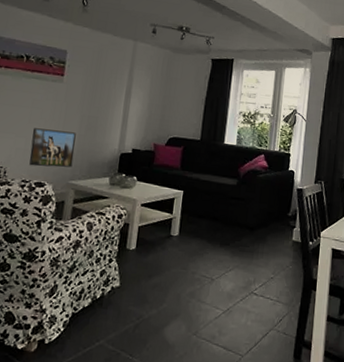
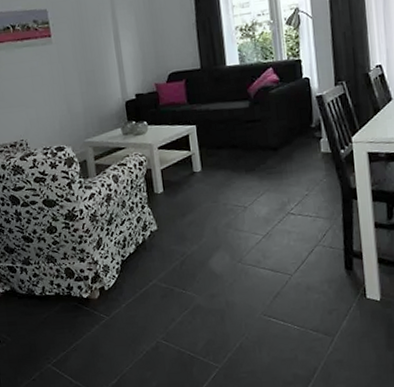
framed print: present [29,128,76,168] -> none [38,91,84,133]

